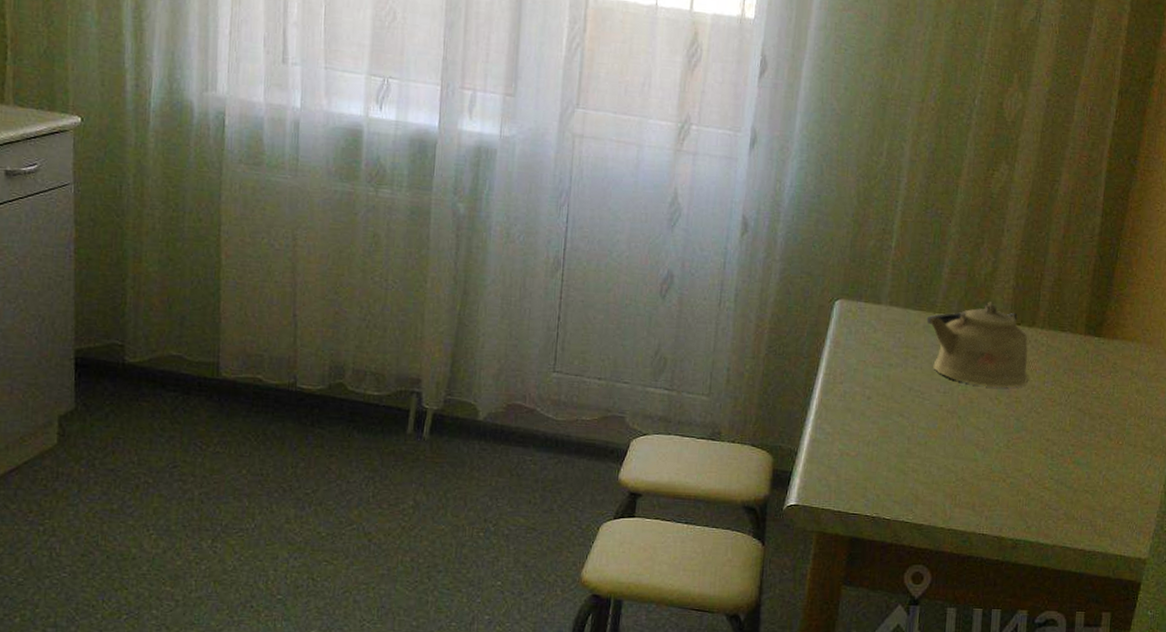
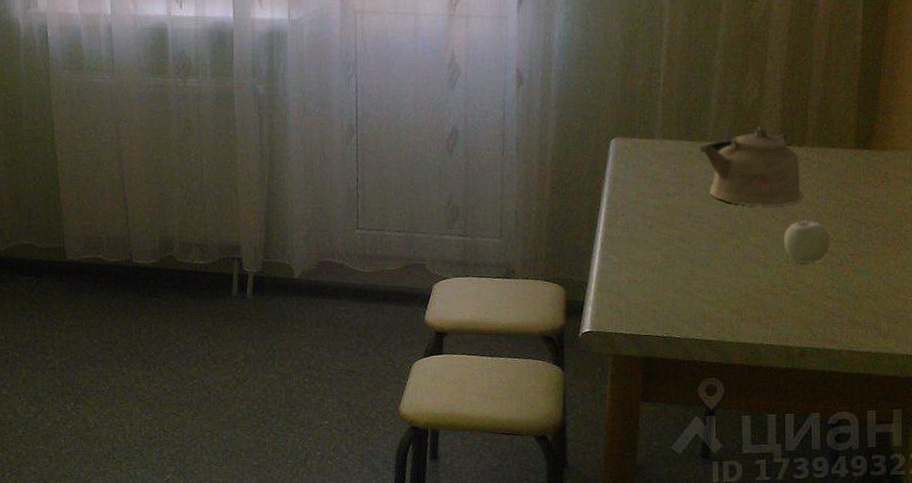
fruit: none [1005,402,1053,452] -> present [784,217,830,264]

